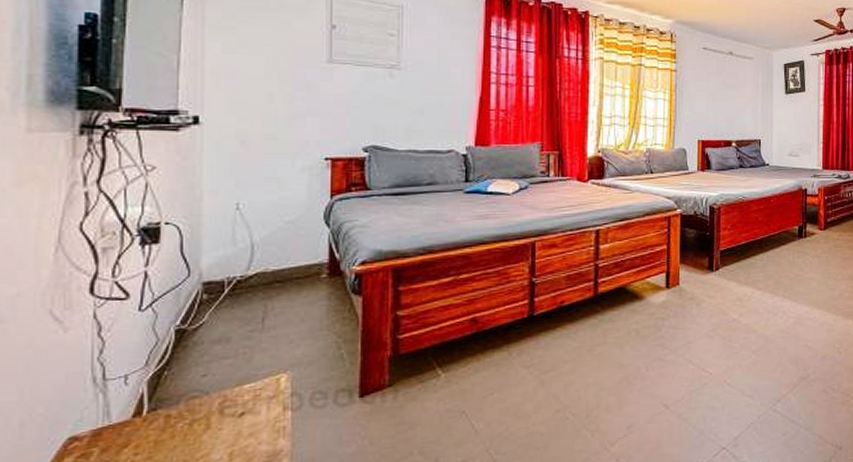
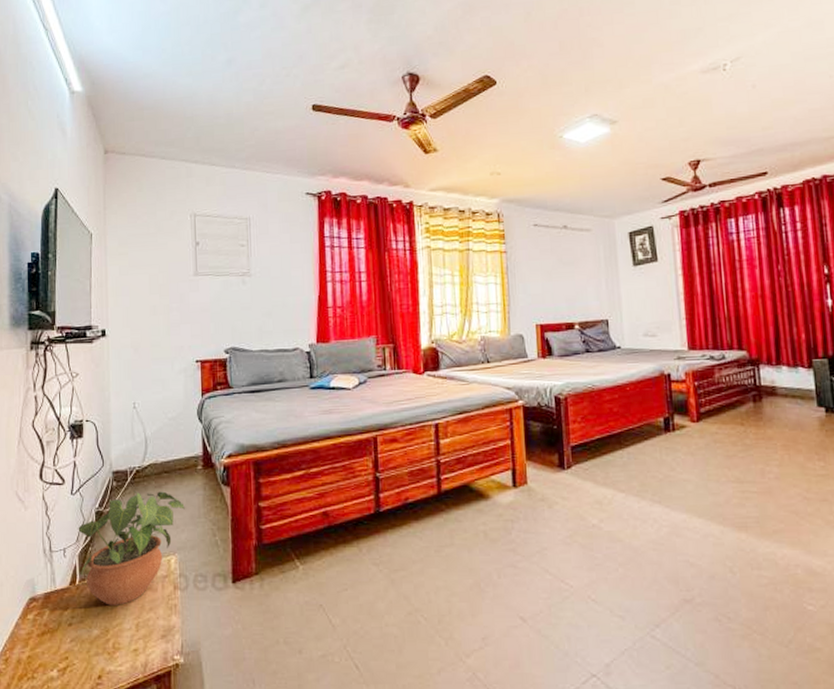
potted plant: none [148,303,302,436] -> present [78,491,185,605]

